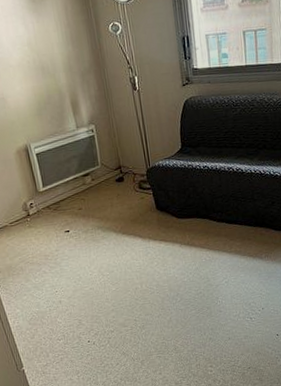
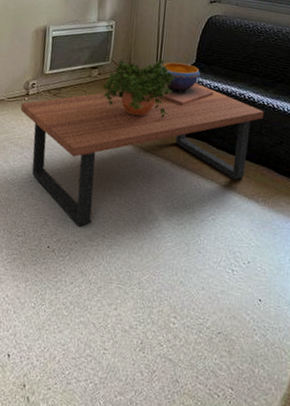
coffee table: none [25,166,254,318] -> present [20,82,265,227]
potted plant: none [97,151,167,211] -> present [101,58,174,118]
decorative bowl: none [150,151,205,192] -> present [158,62,214,106]

